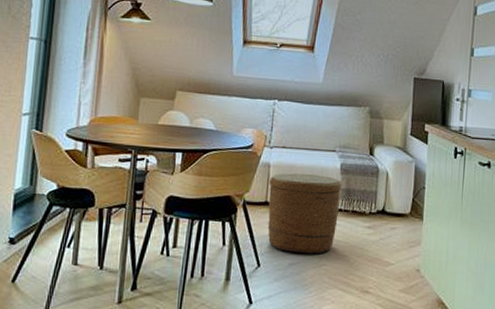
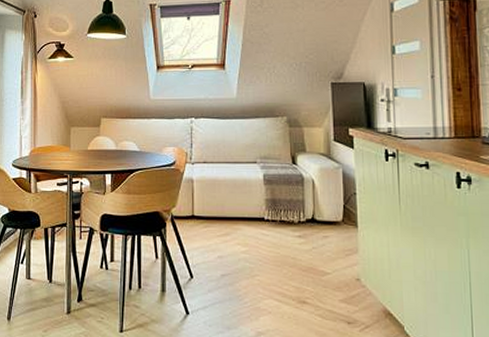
basket: present [267,173,342,254] -> none [193,186,267,265]

